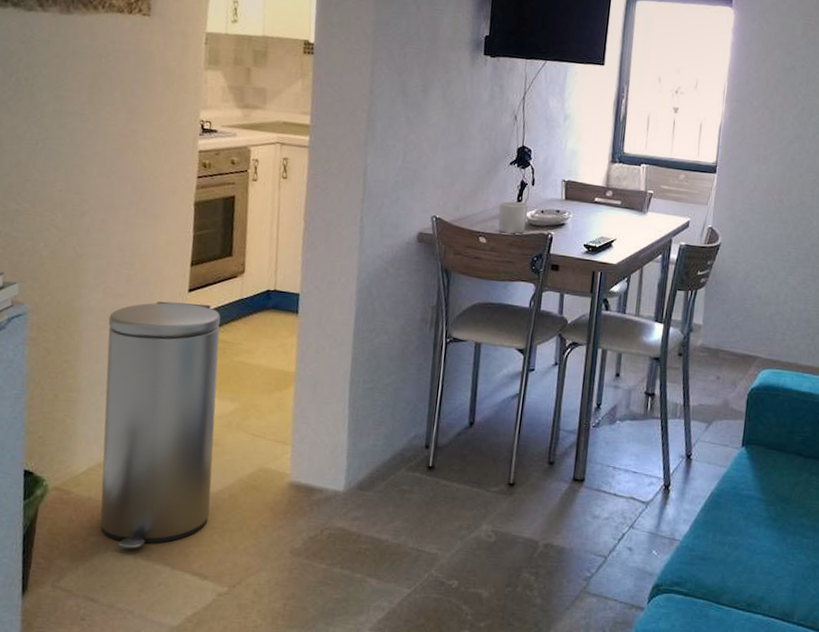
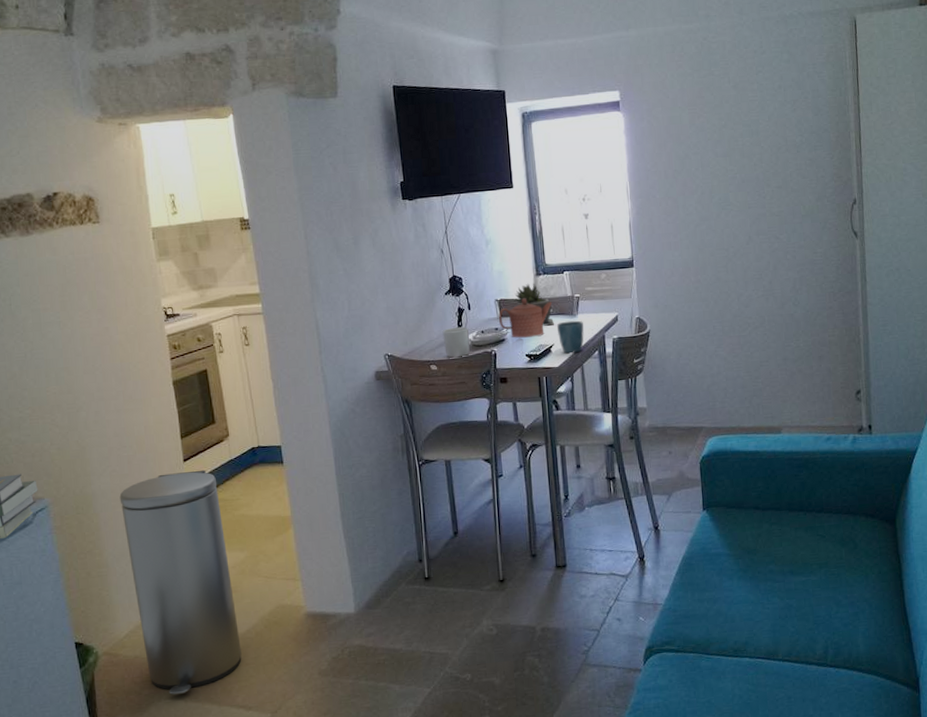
teapot: none [562,184,623,228] -> present [498,298,552,338]
succulent plant: none [583,169,621,219] -> present [515,283,554,326]
cup: none [622,217,652,253] -> present [556,320,584,354]

